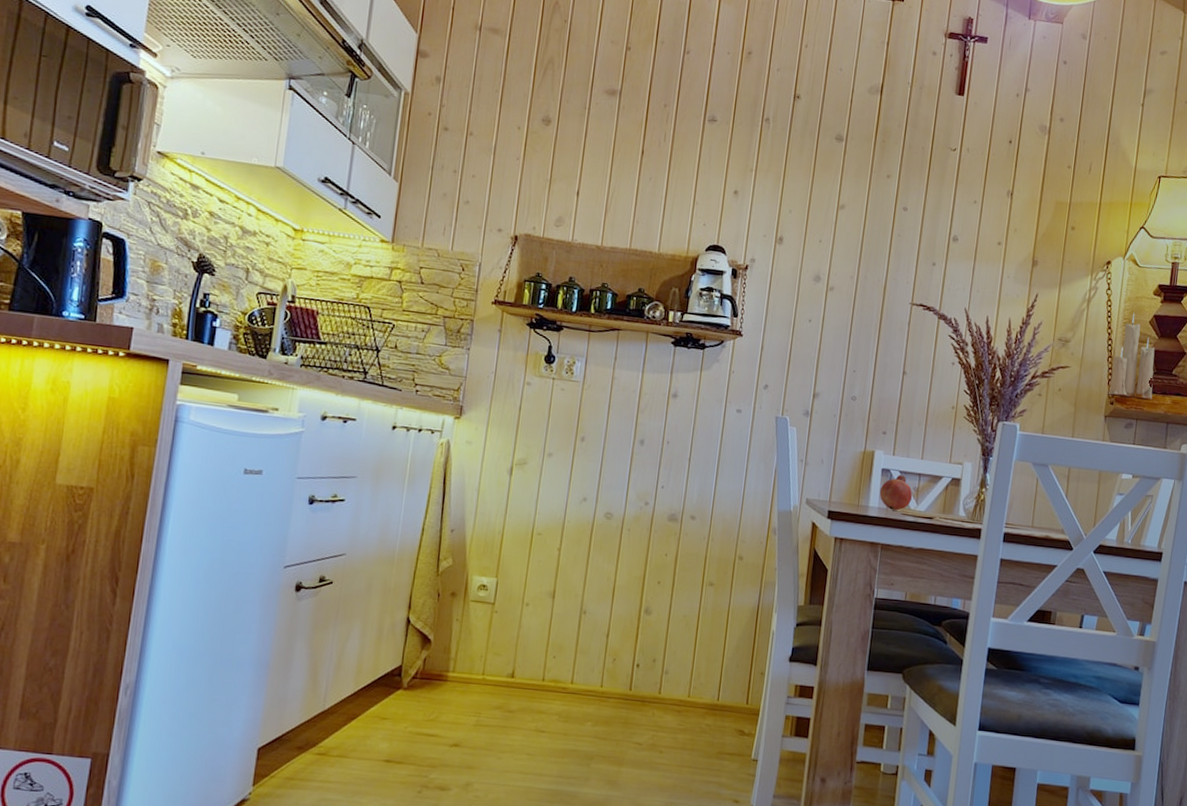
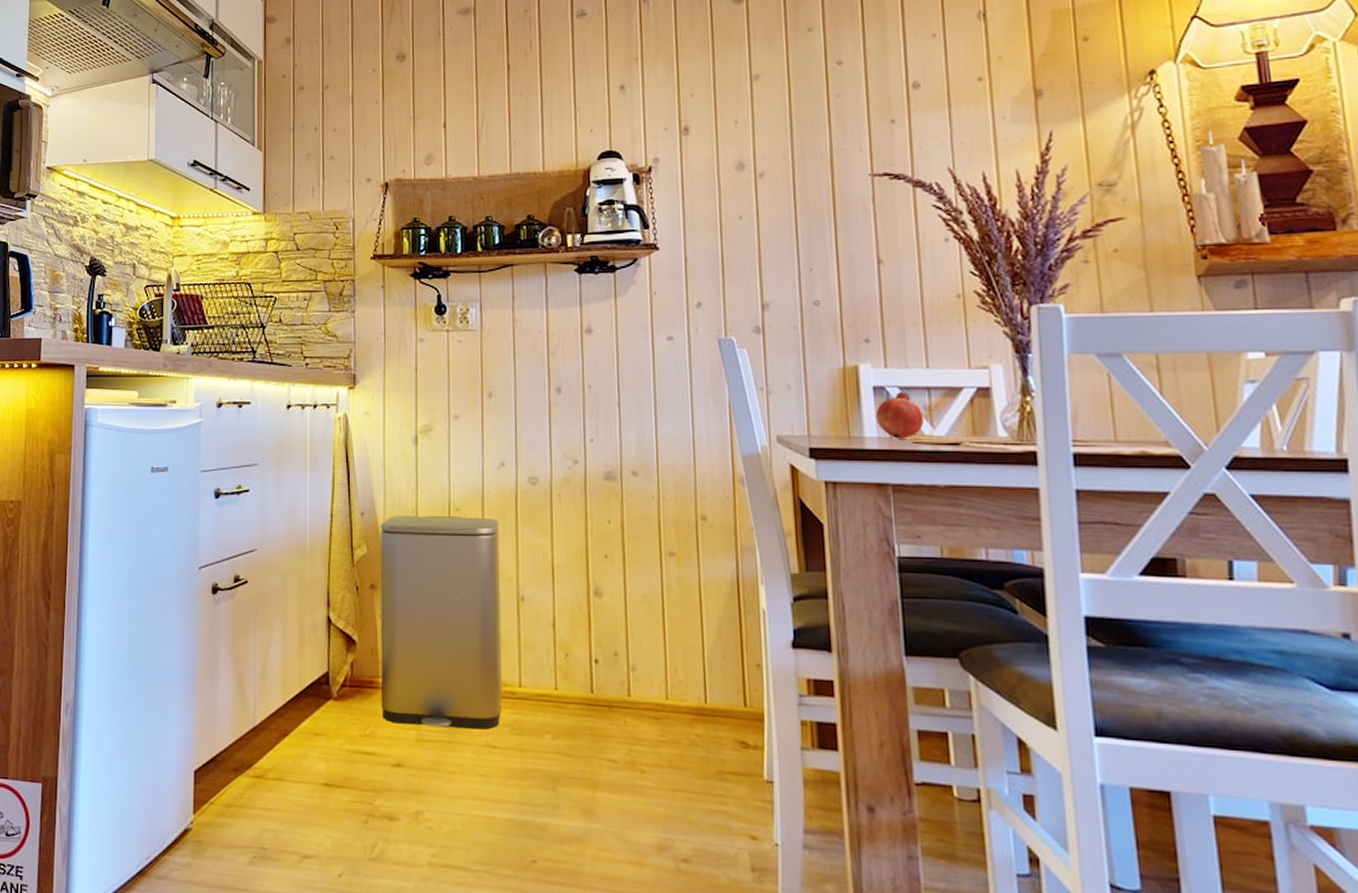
pedal bin: none [447,535,574,717] -> present [380,516,502,730]

